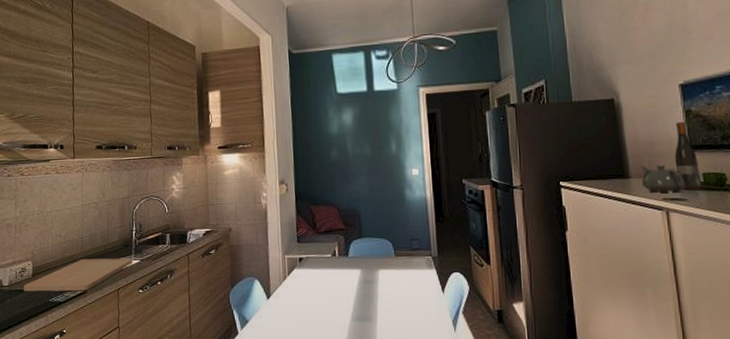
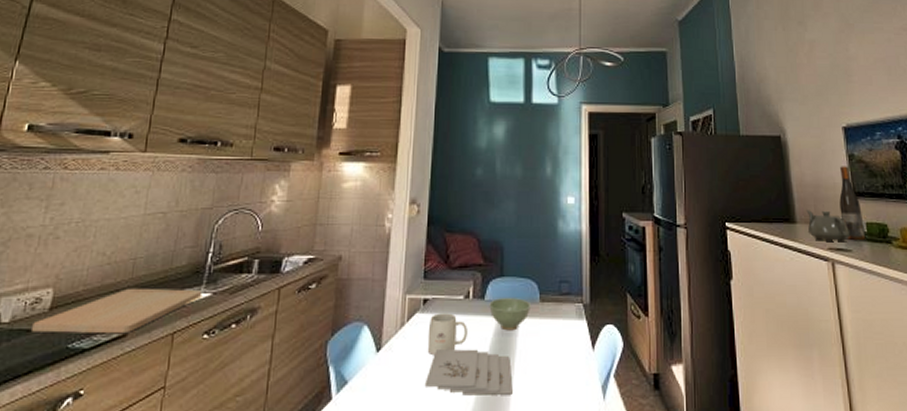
mug: none [305,268,337,301] -> present [427,313,467,356]
placemat: none [307,295,378,330] -> present [424,349,513,396]
bowl: none [352,254,387,280] -> present [489,298,531,331]

